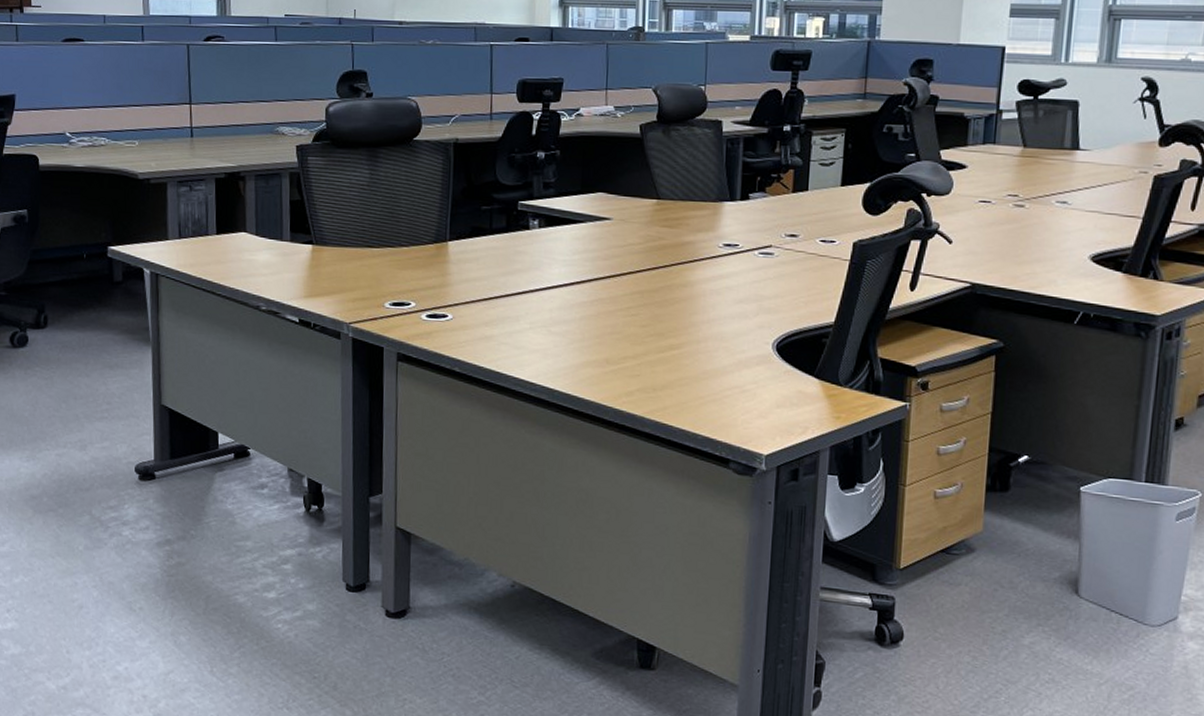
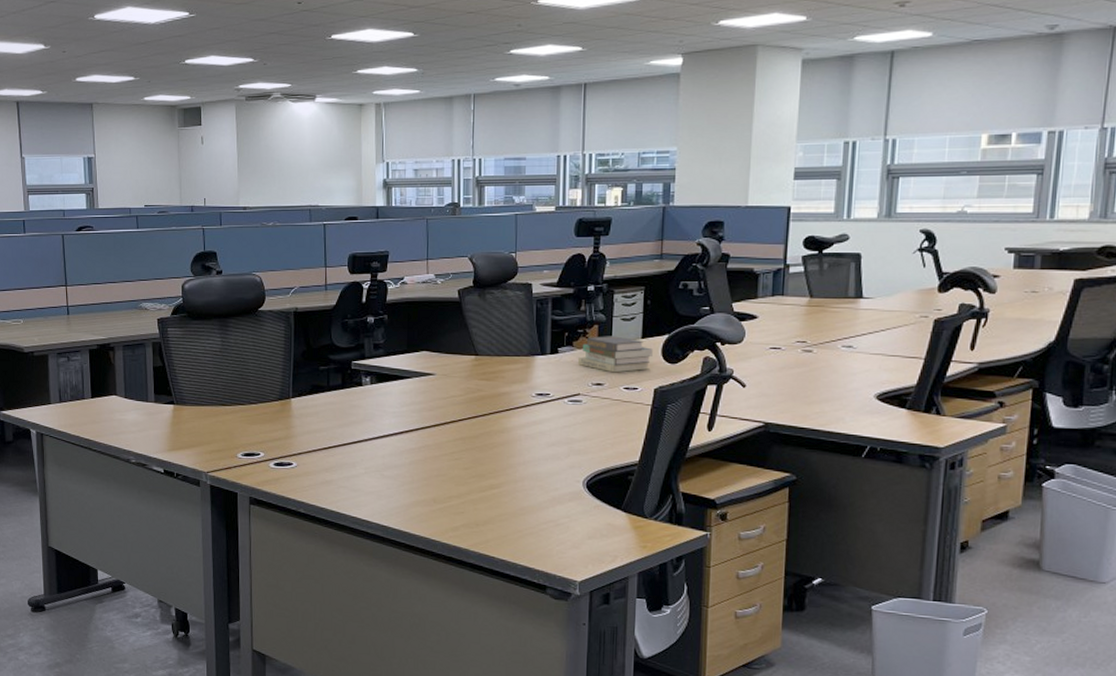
books: none [770,182,853,224] -> present [577,336,653,373]

